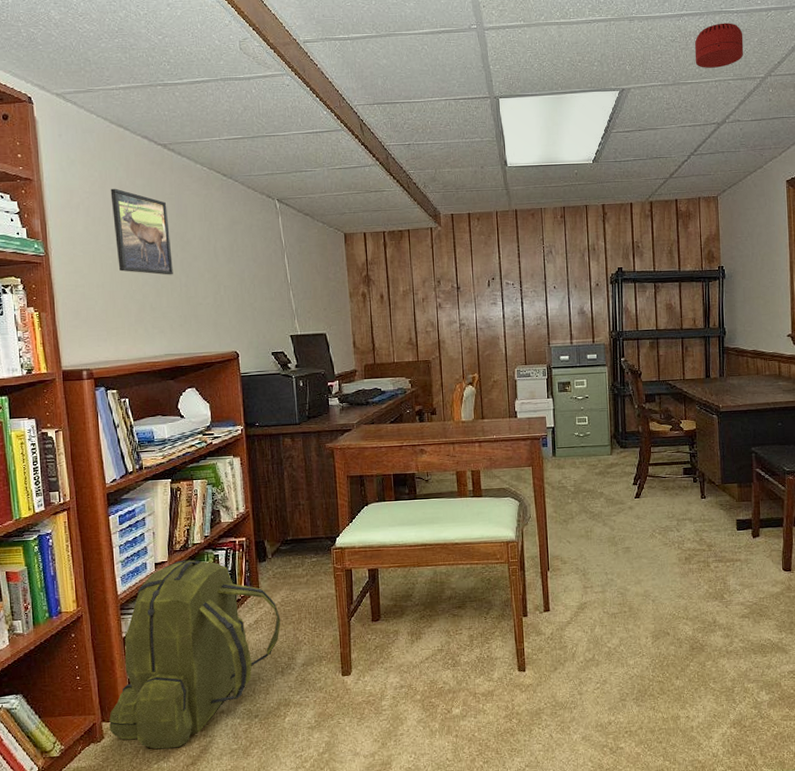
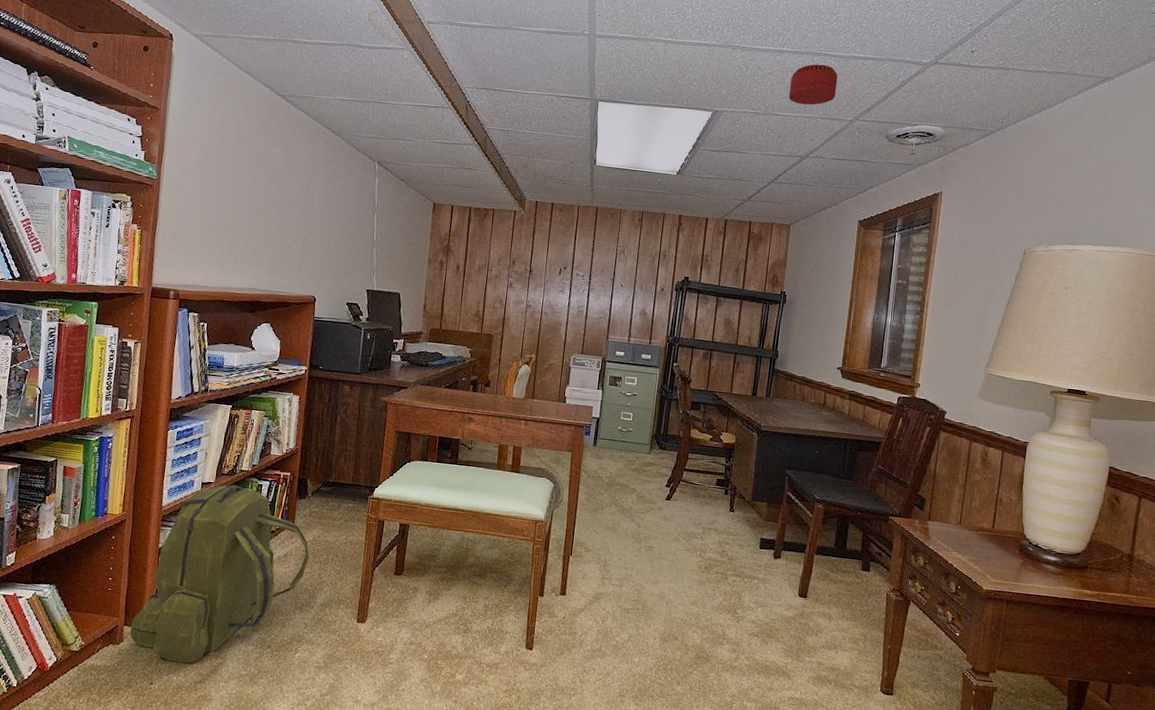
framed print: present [110,188,173,275] -> none [221,127,276,216]

